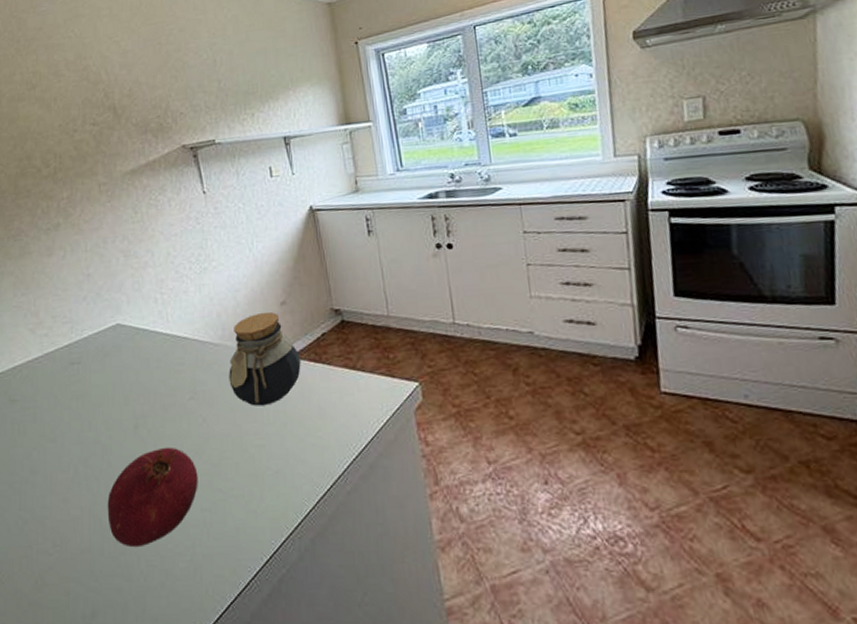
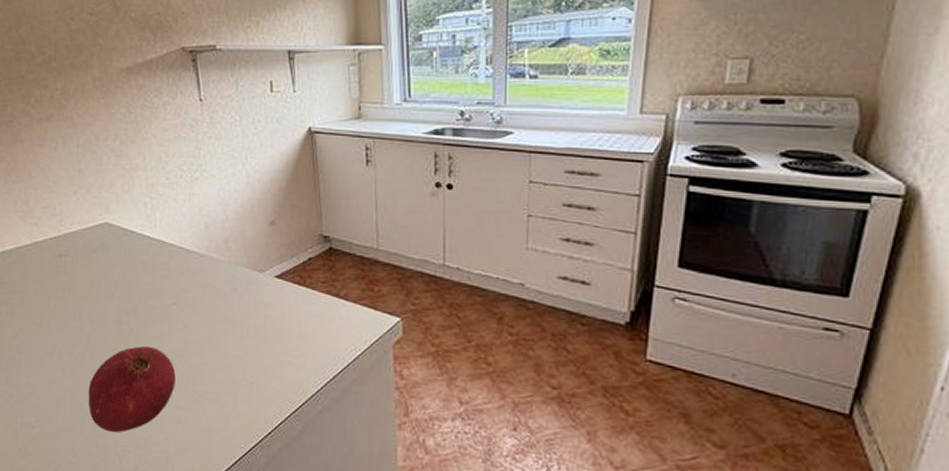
jar: present [229,311,301,406] -> none [212,229,285,320]

